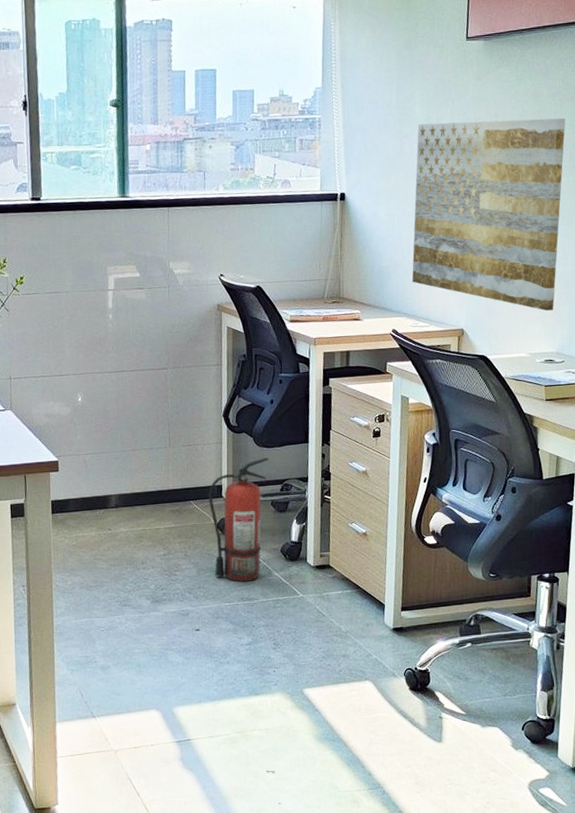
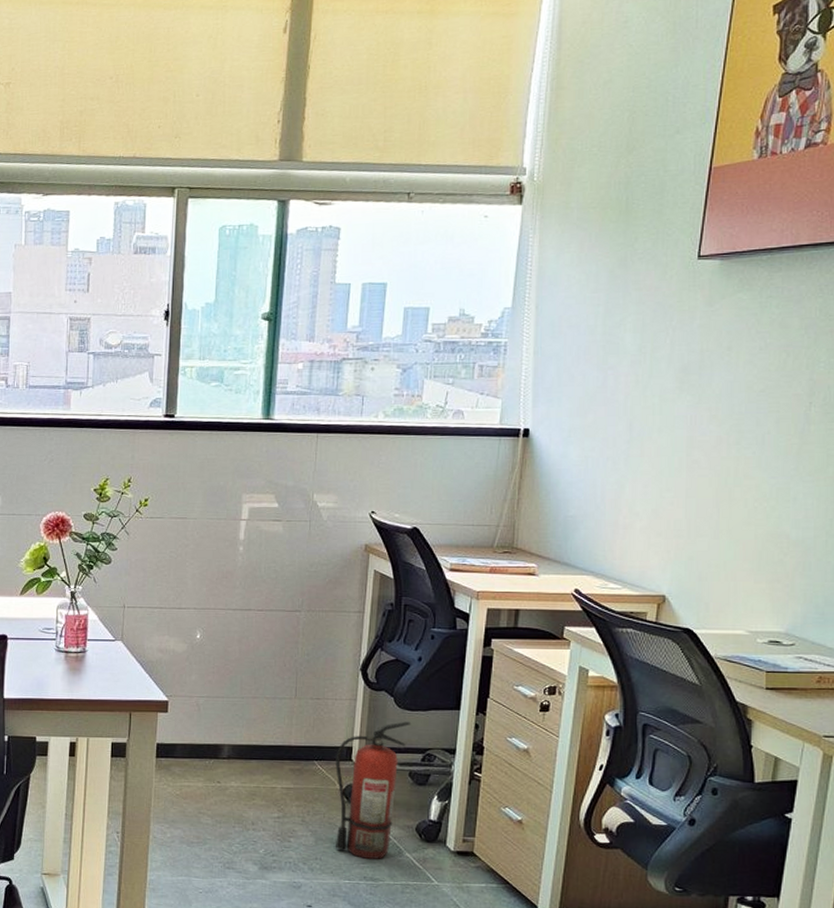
wall art: present [412,118,566,311] -> none [604,353,821,583]

